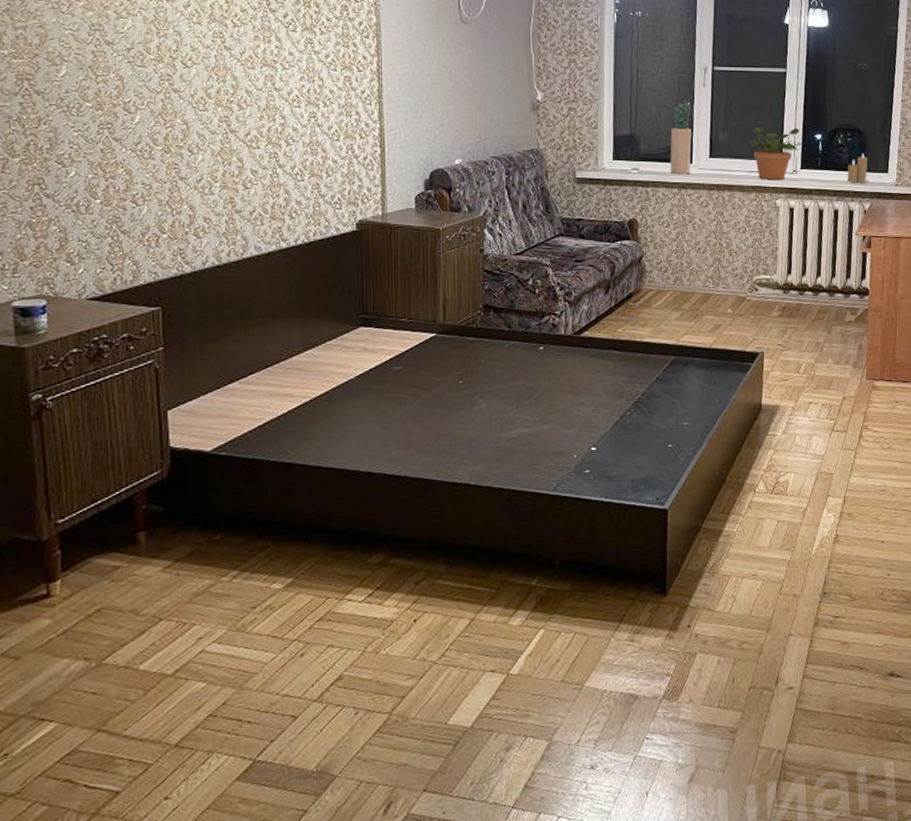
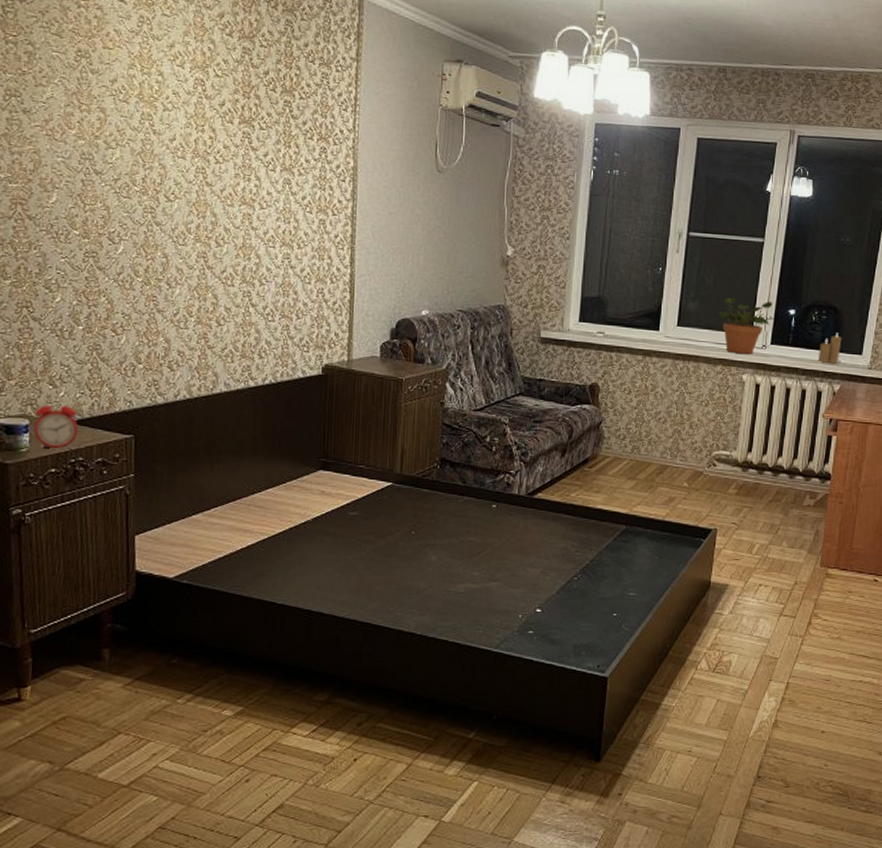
alarm clock: none [52,274,100,329] -> present [34,397,78,449]
vase: present [670,96,692,175] -> none [636,261,663,342]

